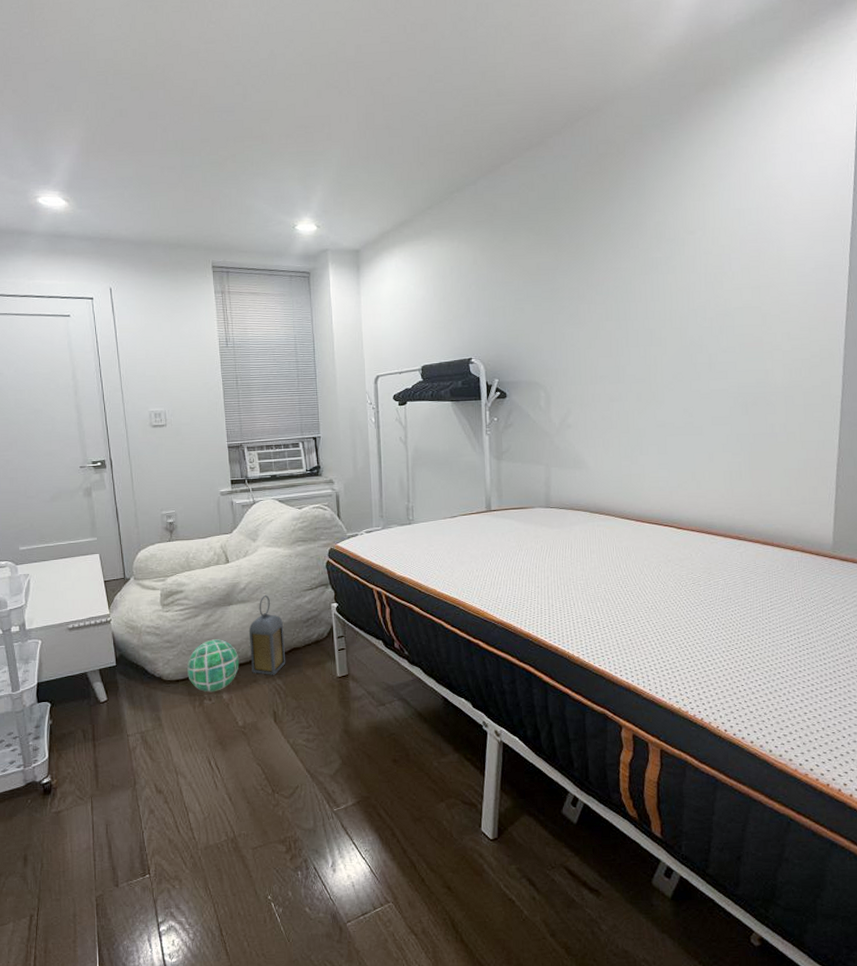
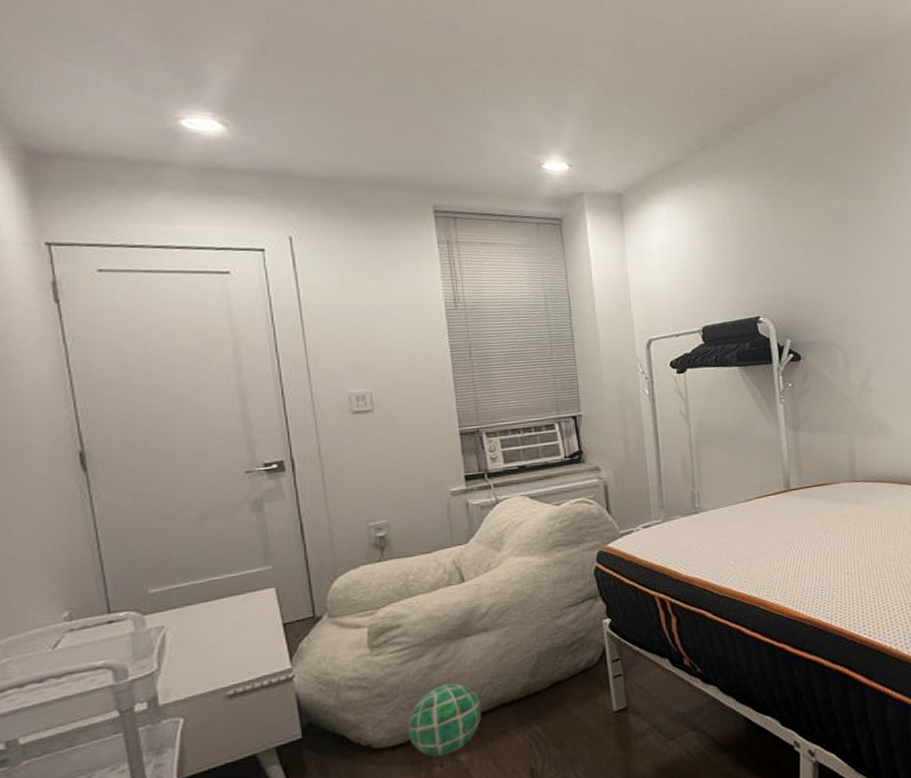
lantern: present [248,595,286,675] -> none [493,618,546,722]

